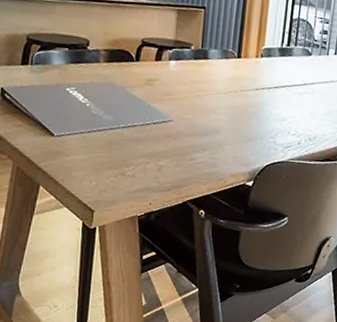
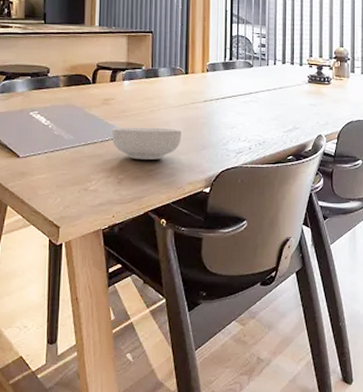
cereal bowl: none [153,111,229,149] -> present [111,127,182,160]

